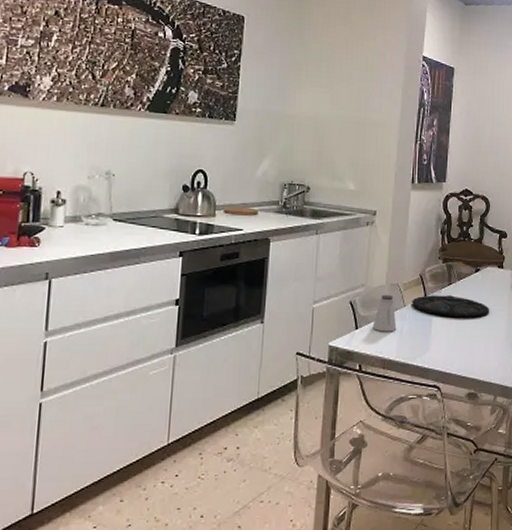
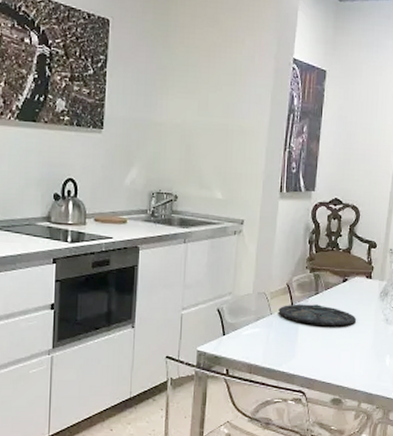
saltshaker: present [372,294,397,332] -> none [239,302,264,339]

